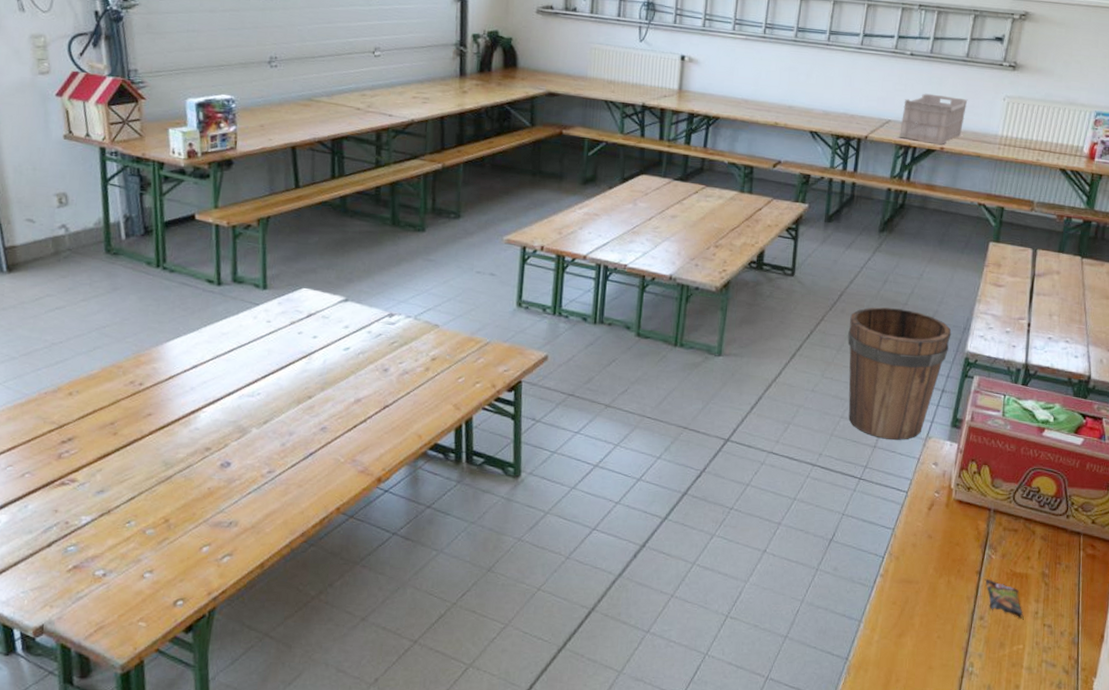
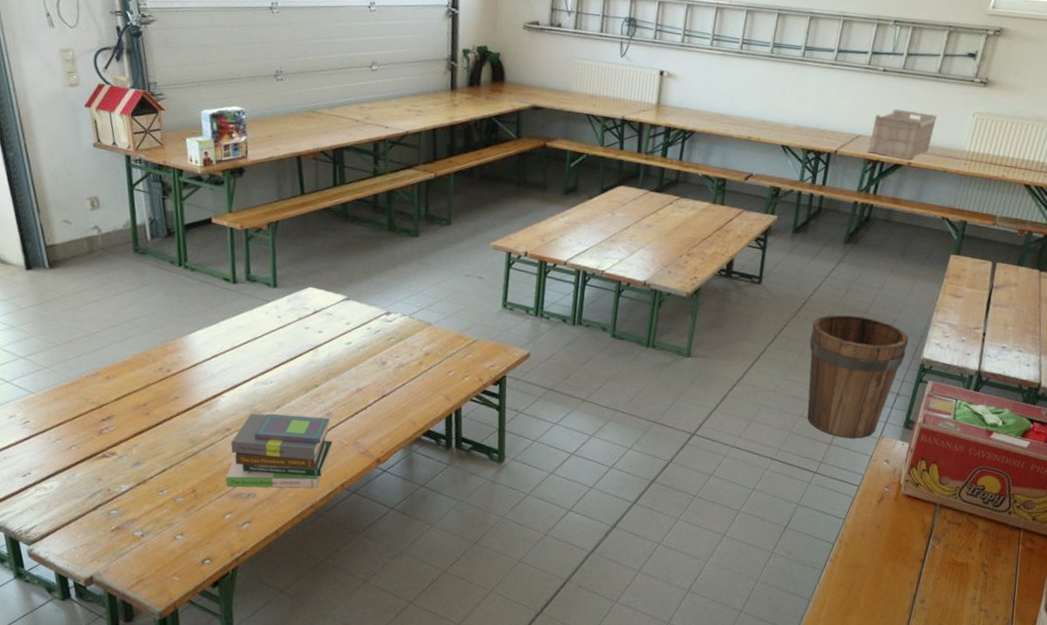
books: none [203,429,329,515] -> present [225,413,334,488]
food package: present [985,578,1024,619] -> none [927,566,962,603]

